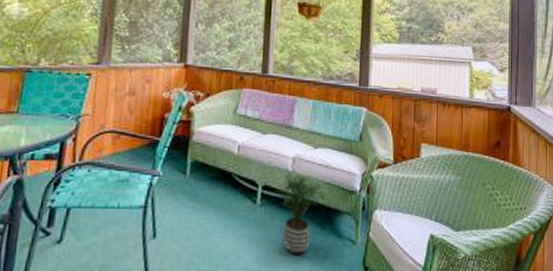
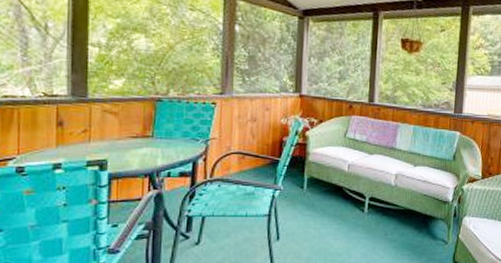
potted plant: present [275,172,326,256] -> none [380,186,424,253]

